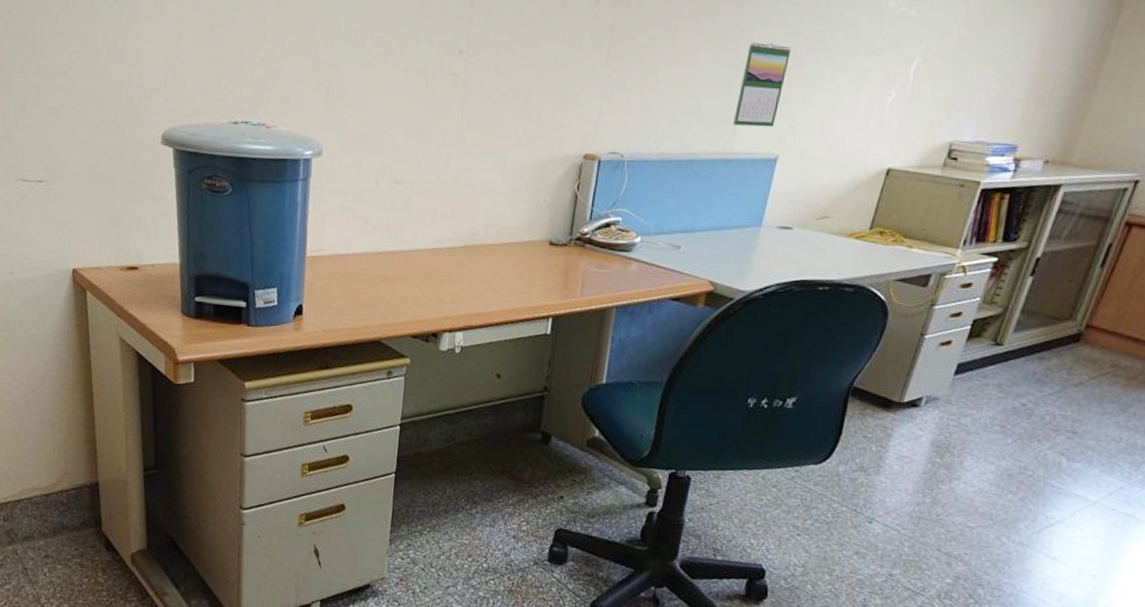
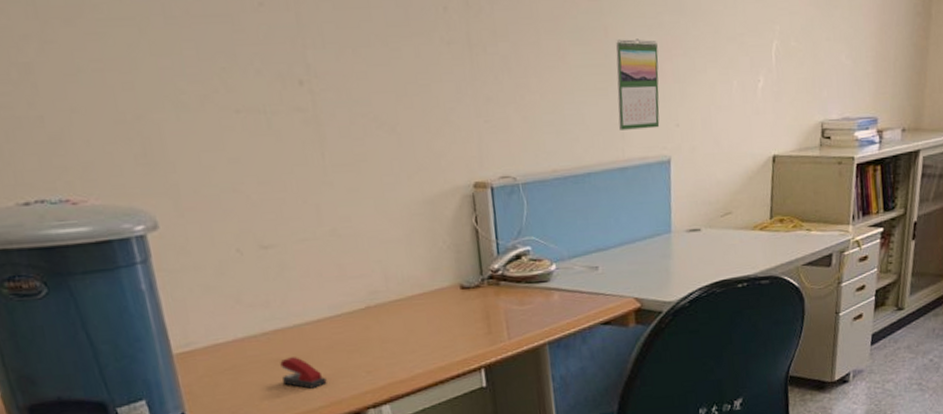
stapler: none [383,276,417,306] -> present [280,357,327,389]

